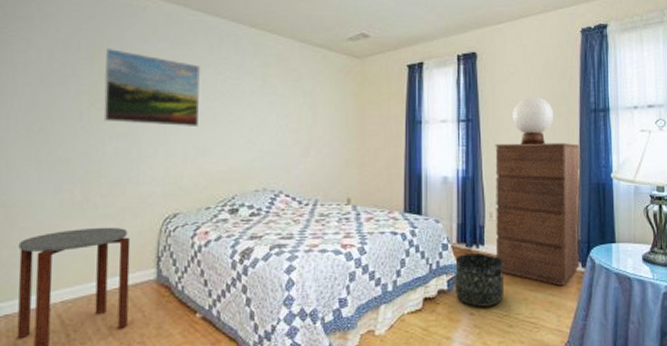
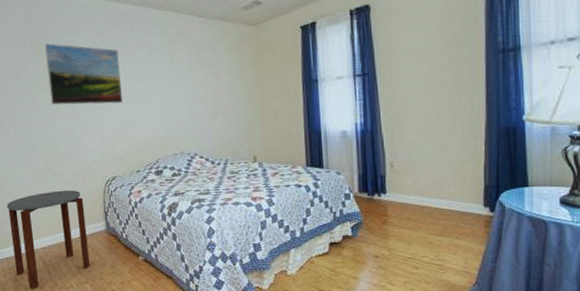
basket: present [455,253,504,307] -> none [358,201,408,250]
dresser: present [495,143,581,287] -> none [393,87,489,231]
table lamp: present [513,97,553,144] -> none [410,43,455,94]

